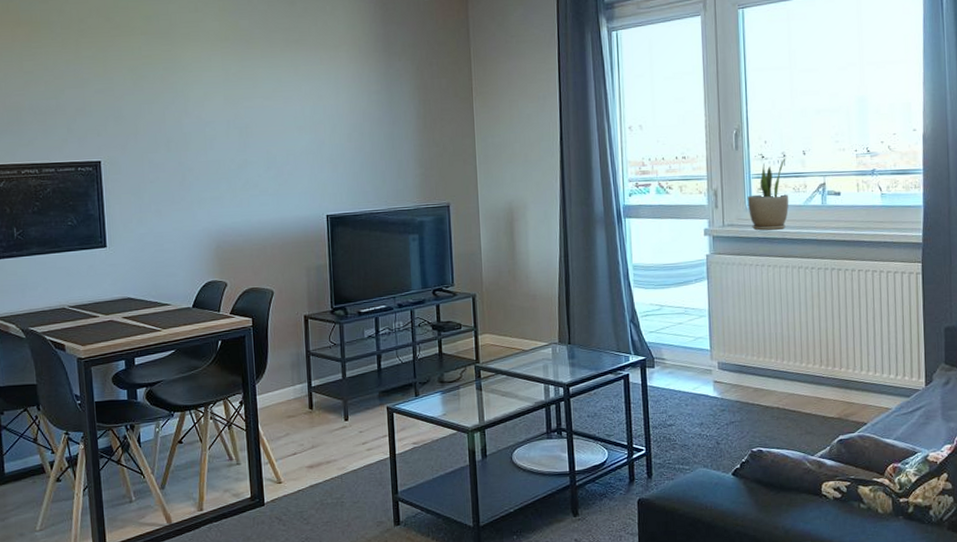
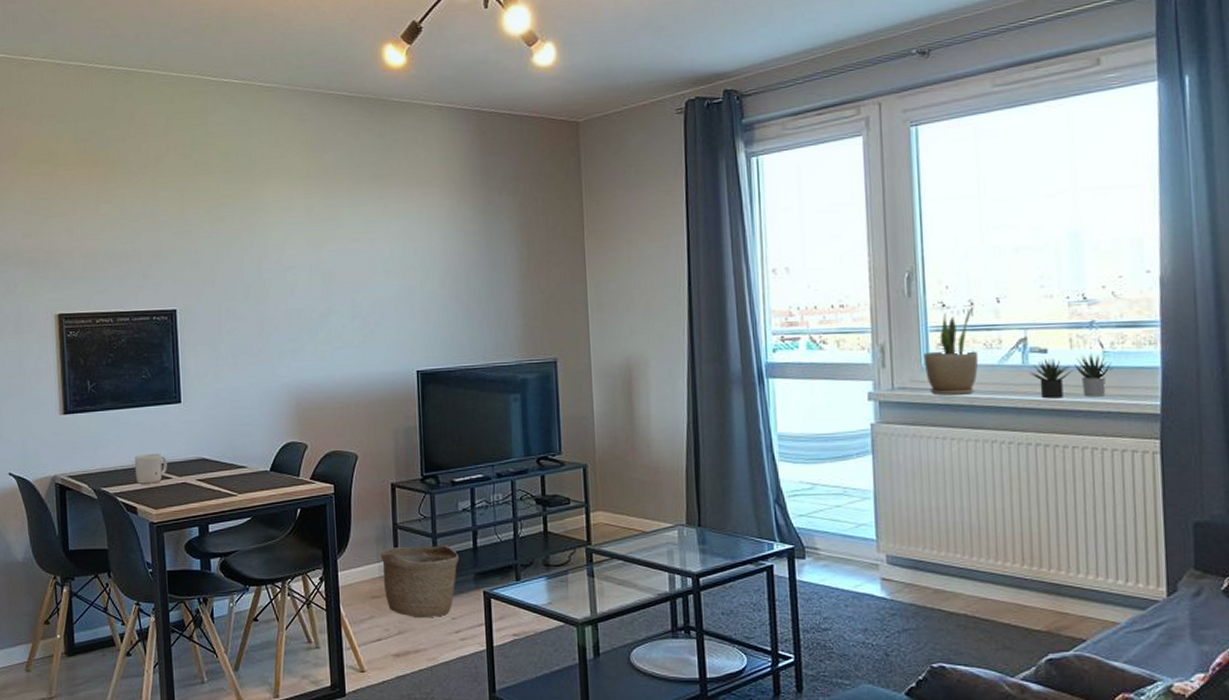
mug: none [61,294,94,323] -> present [134,453,167,484]
basket: none [295,368,366,434] -> present [380,545,460,619]
succulent plant: none [827,195,888,232] -> present [1029,353,1113,399]

